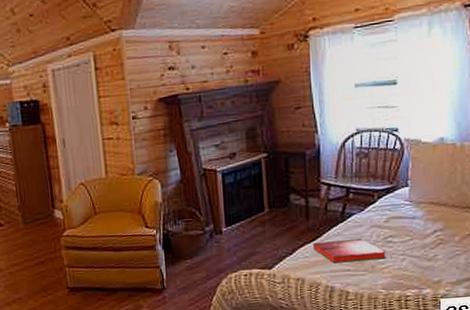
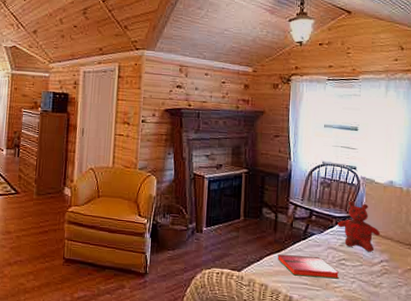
teddy bear: none [380,169,432,223] -> present [337,201,381,252]

